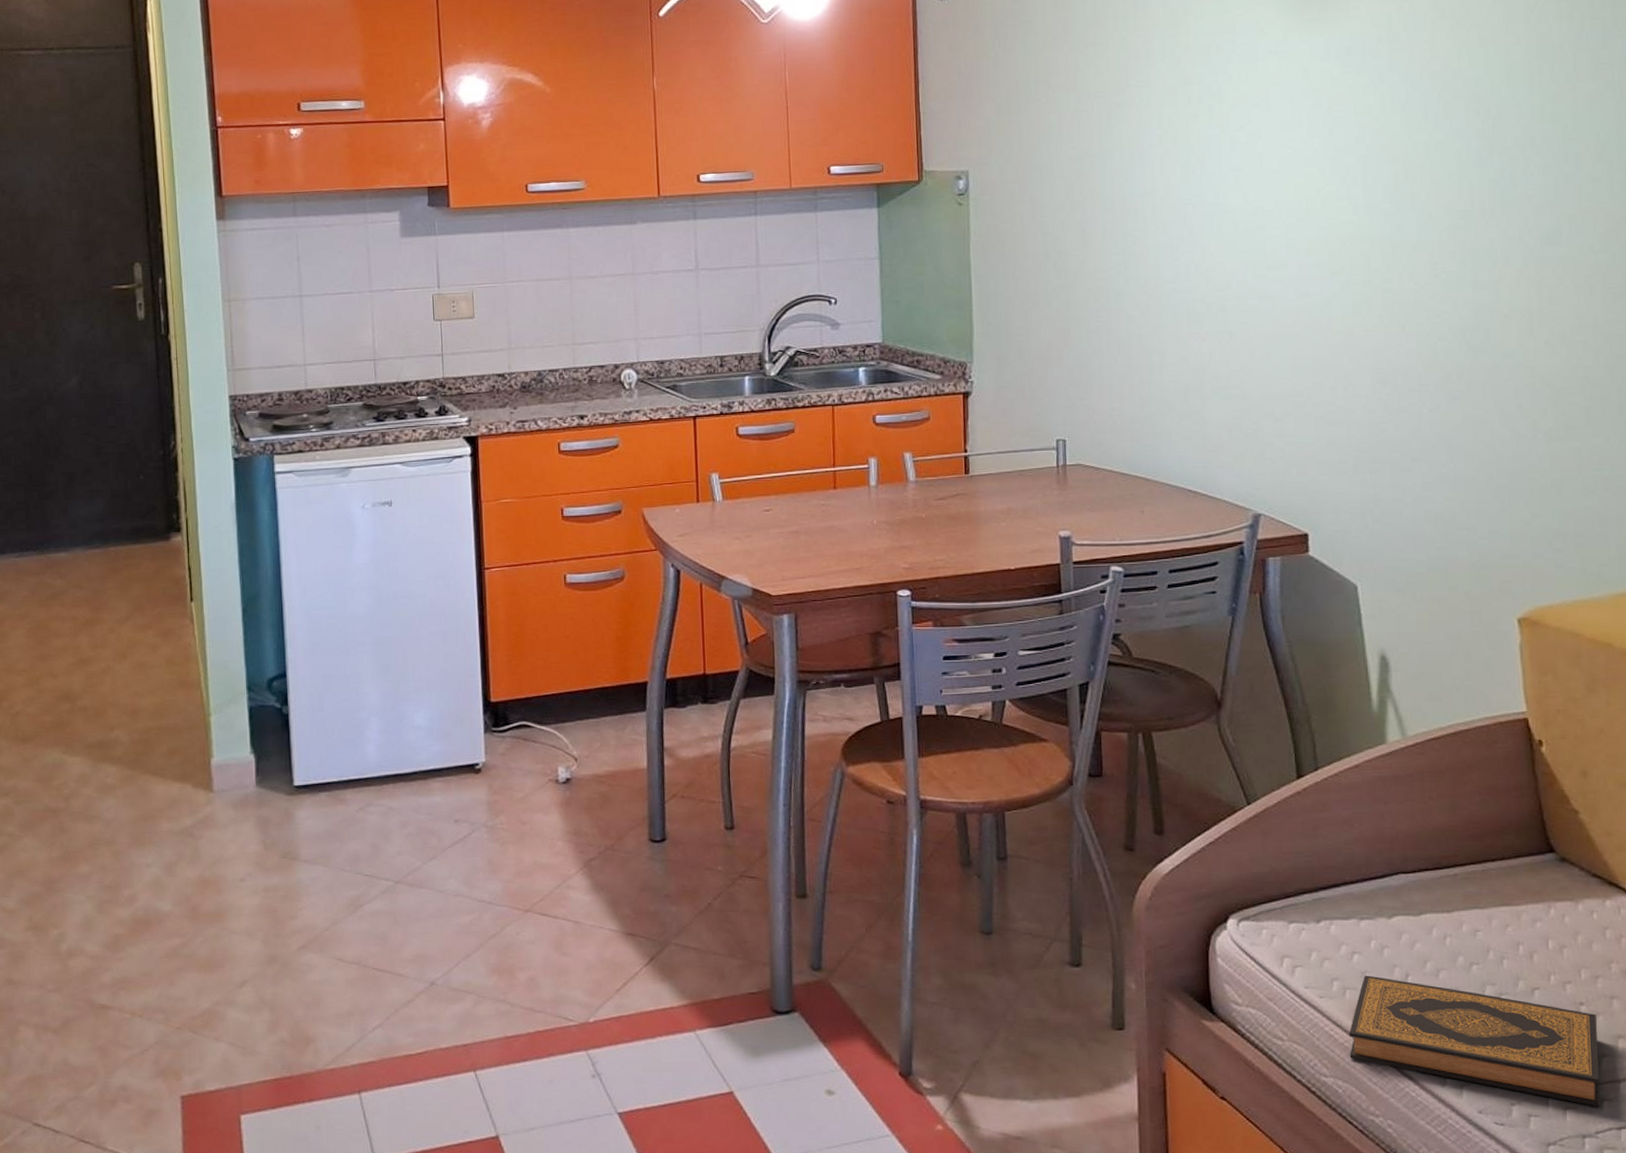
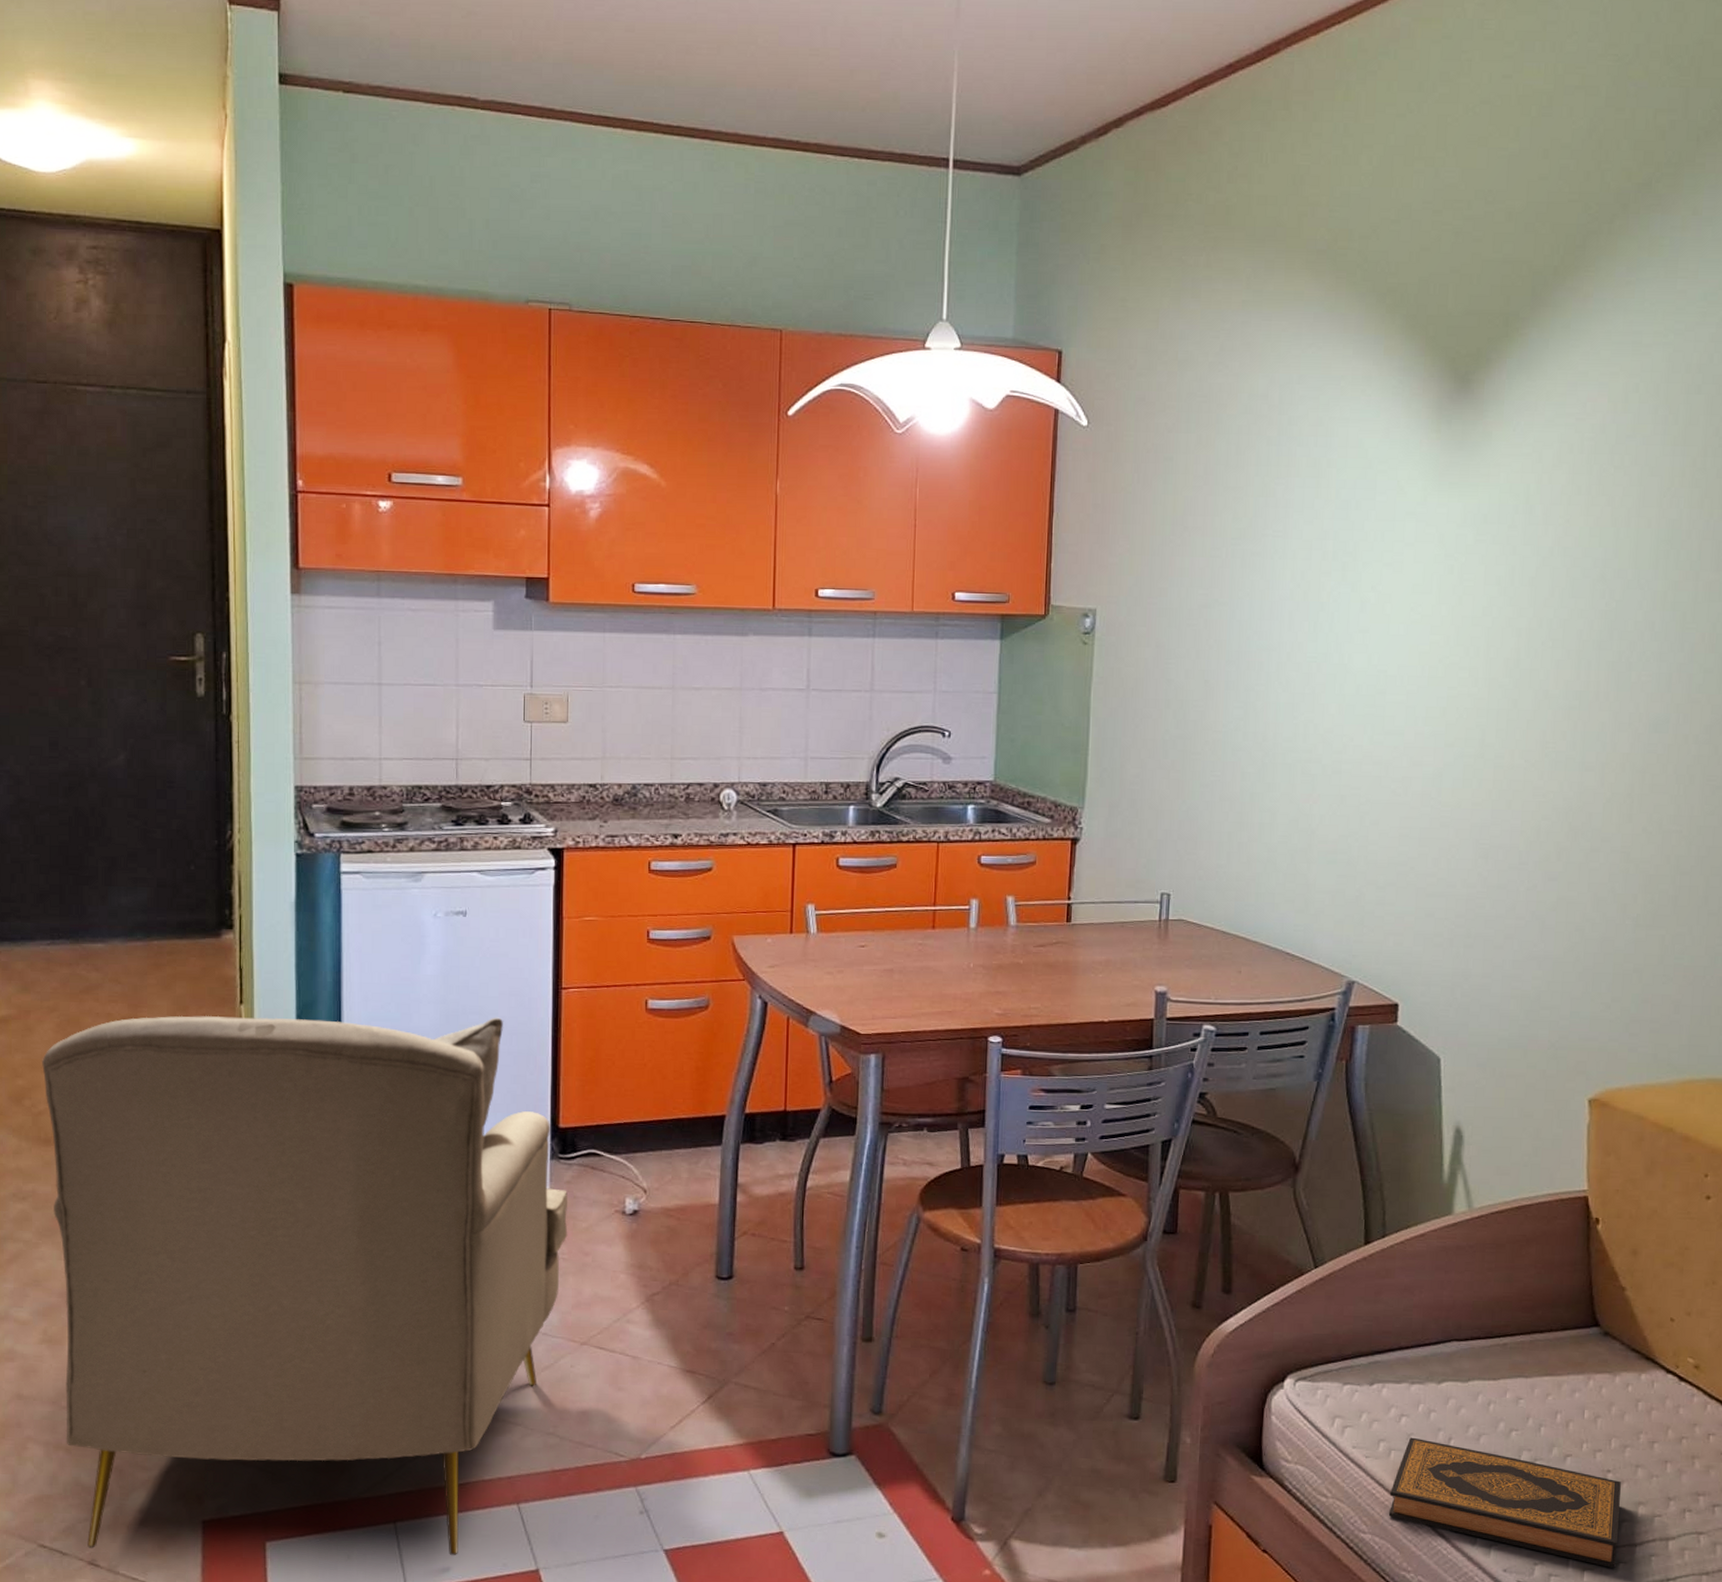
armchair: none [17,599,506,1126] -> present [42,1015,568,1556]

